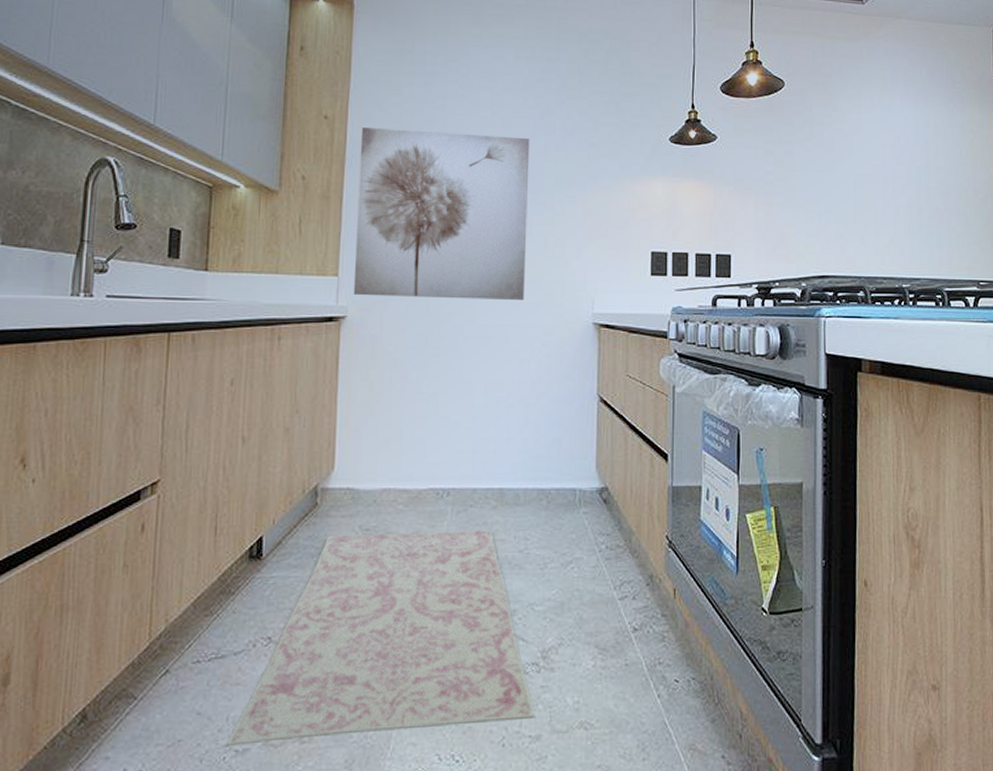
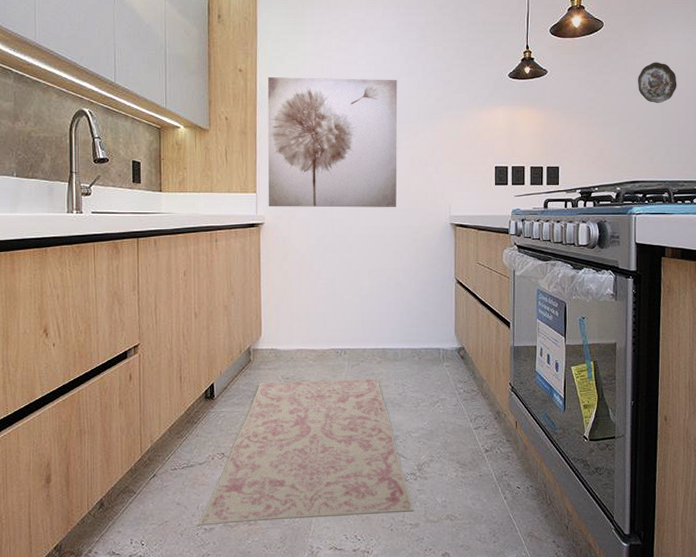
decorative plate: none [826,132,873,182] -> present [638,62,677,104]

